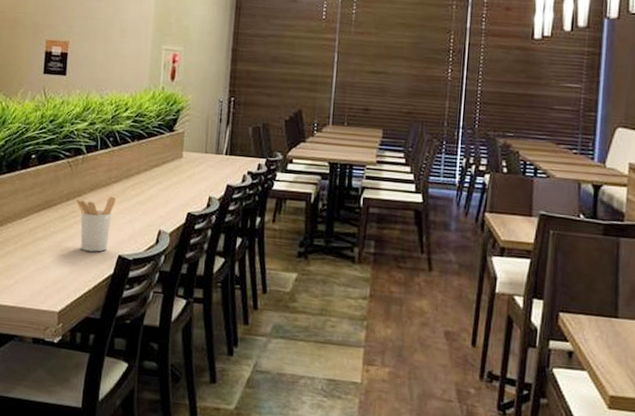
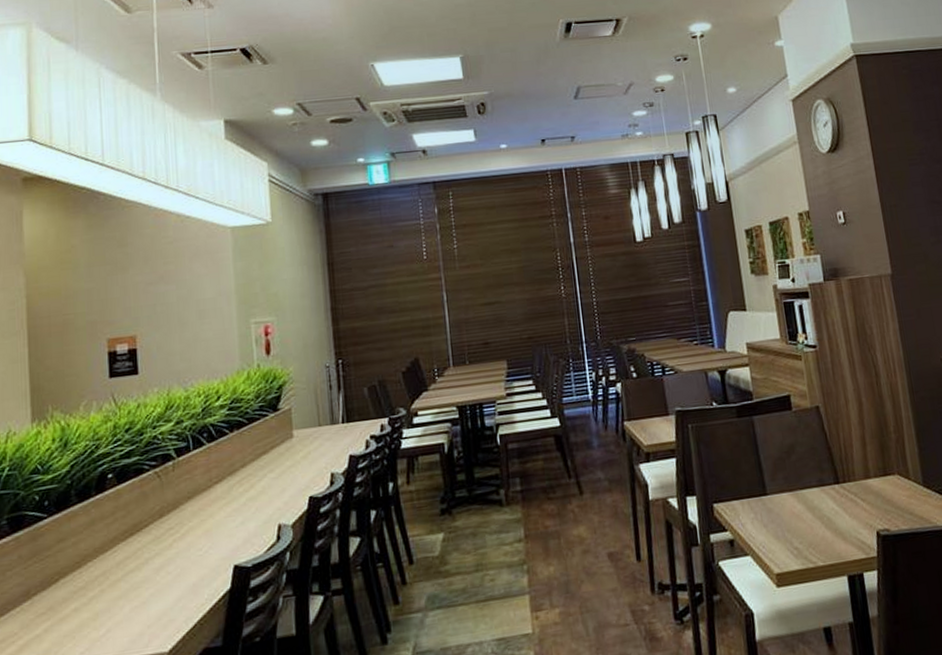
utensil holder: present [75,196,116,252] -> none [171,499,222,571]

